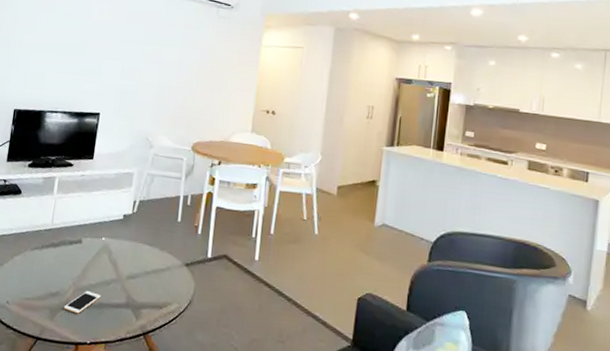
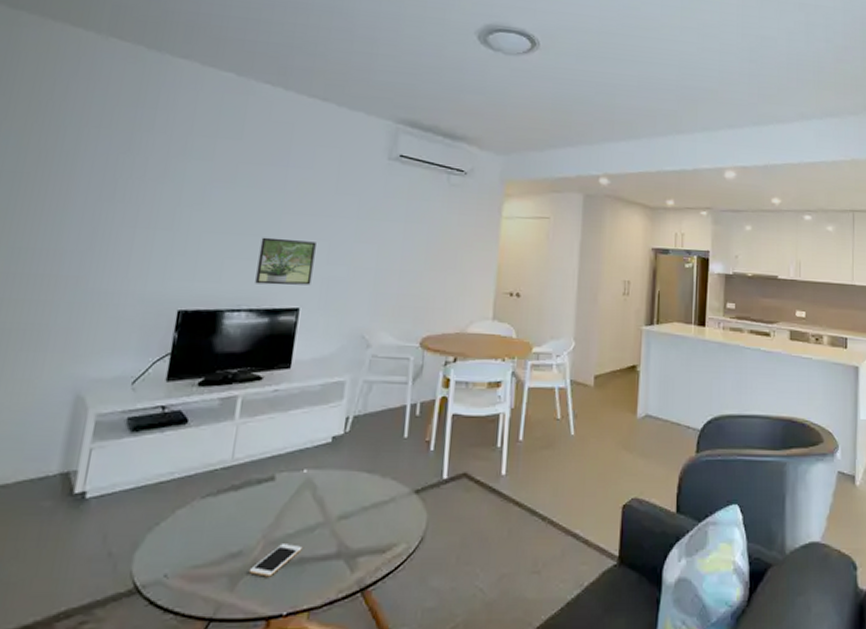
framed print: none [68,55,113,95] -> present [255,237,316,285]

